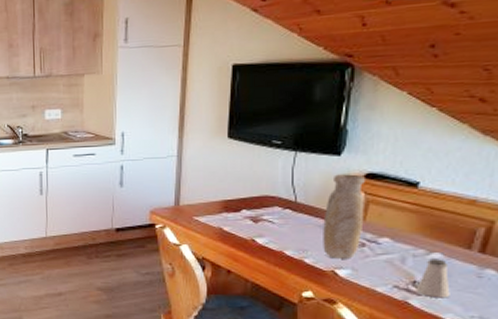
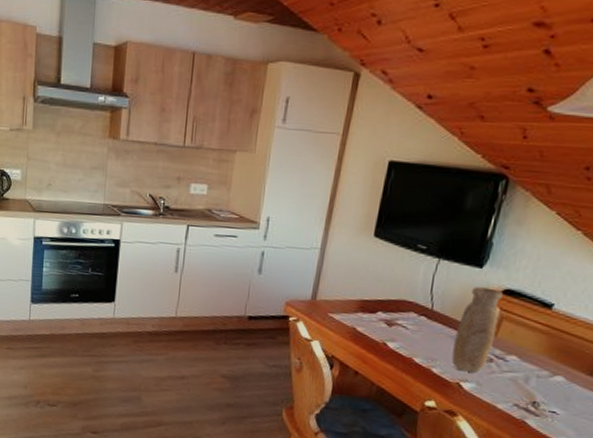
saltshaker: present [416,259,450,298] -> none [534,381,570,422]

